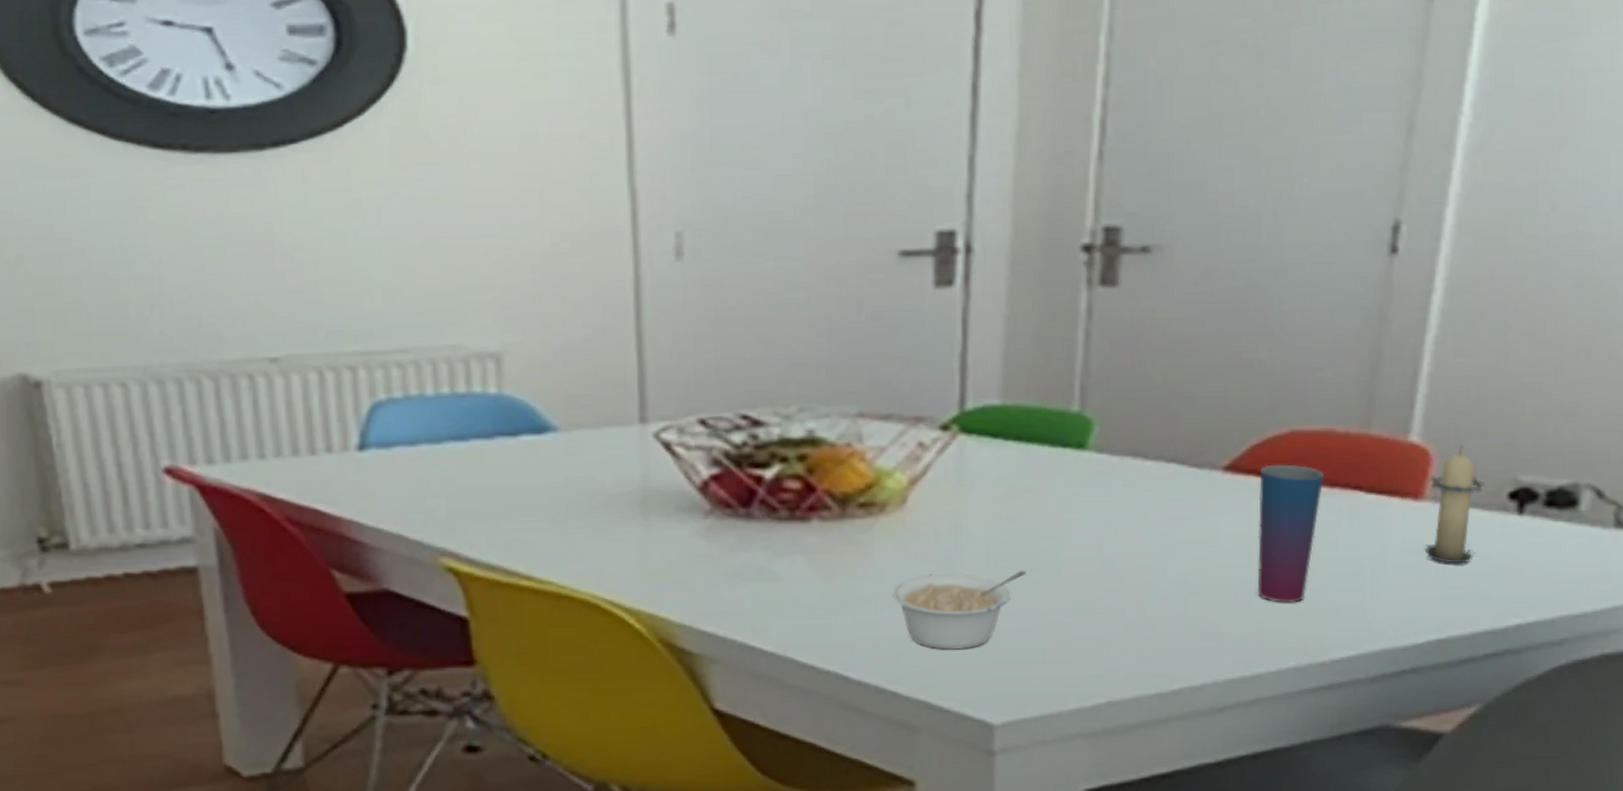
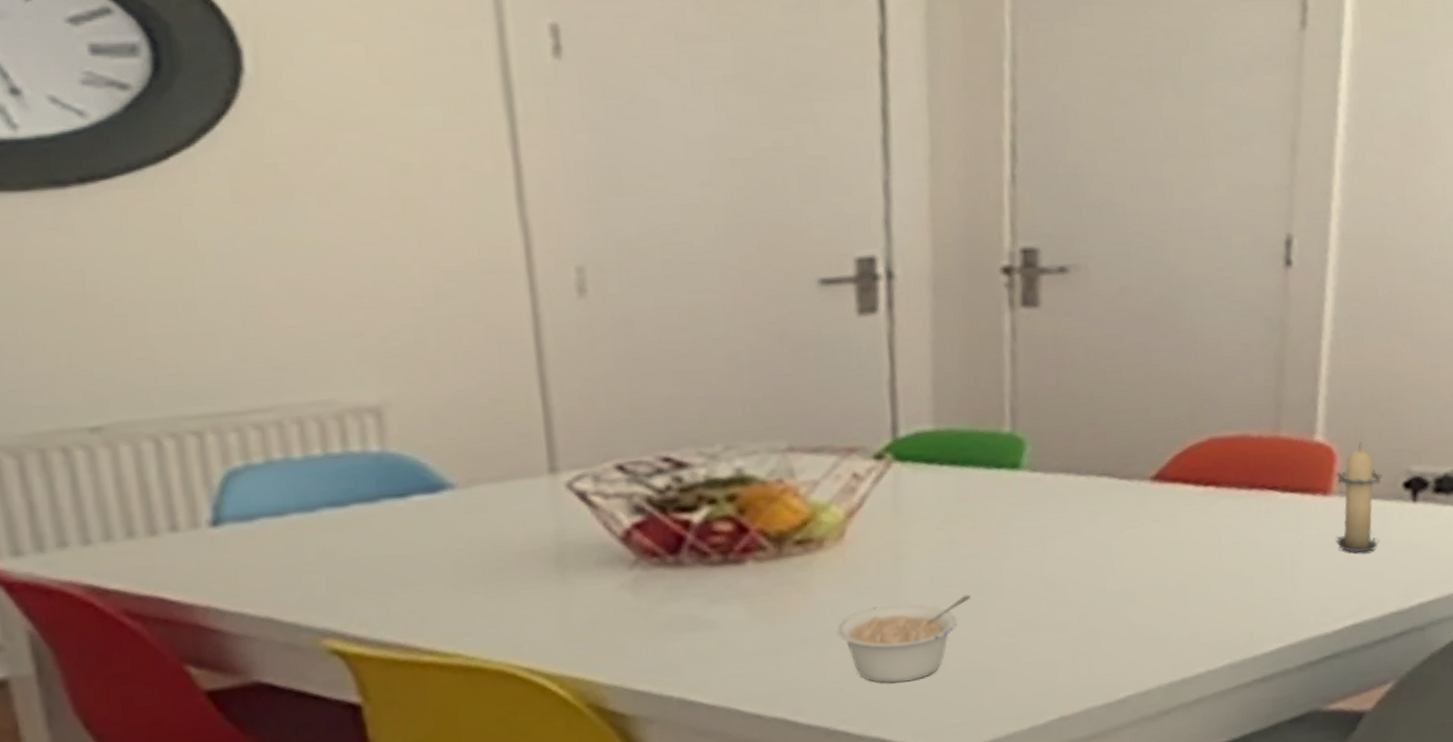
cup: present [1257,464,1324,603] -> none [1185,469,1243,604]

